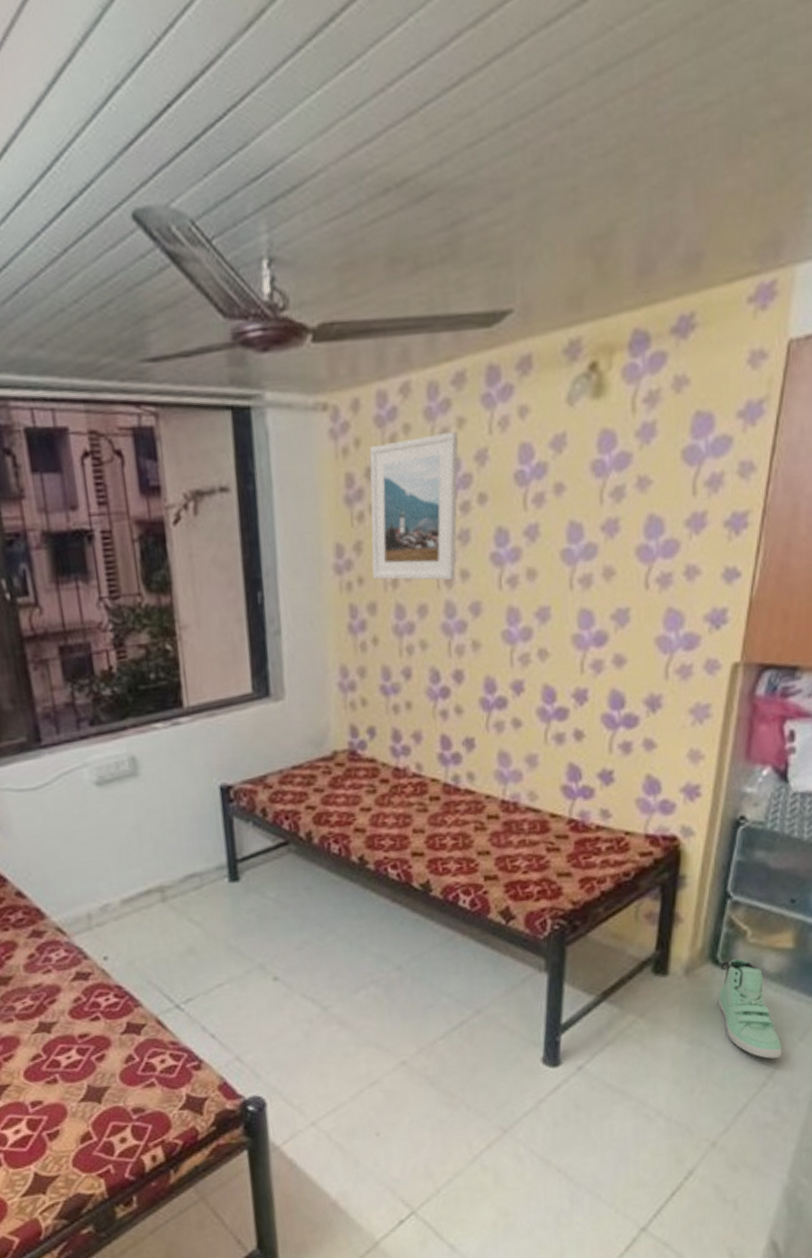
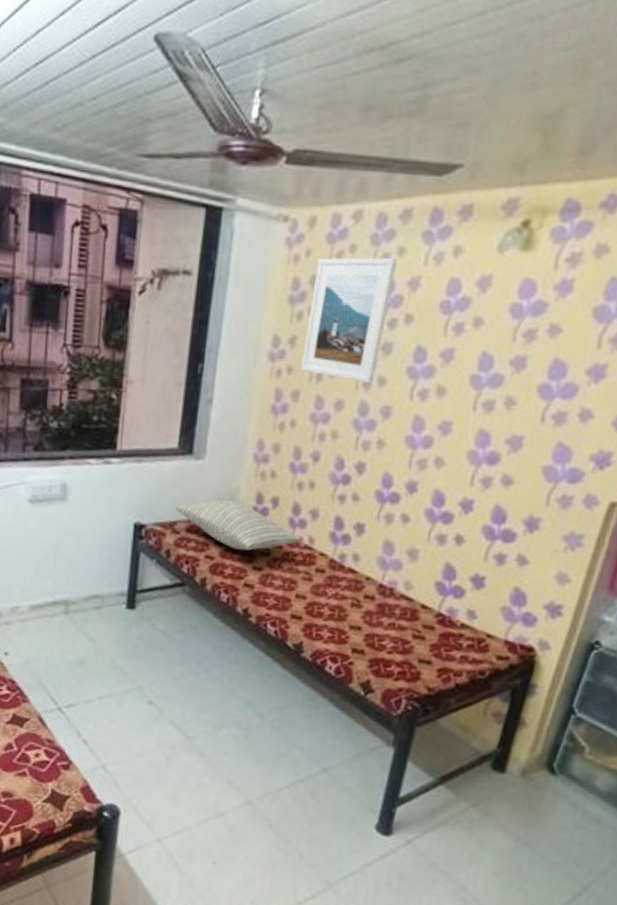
pillow: none [262,739,408,793] -> present [175,499,302,551]
sneaker: present [717,958,783,1059] -> none [547,770,602,873]

